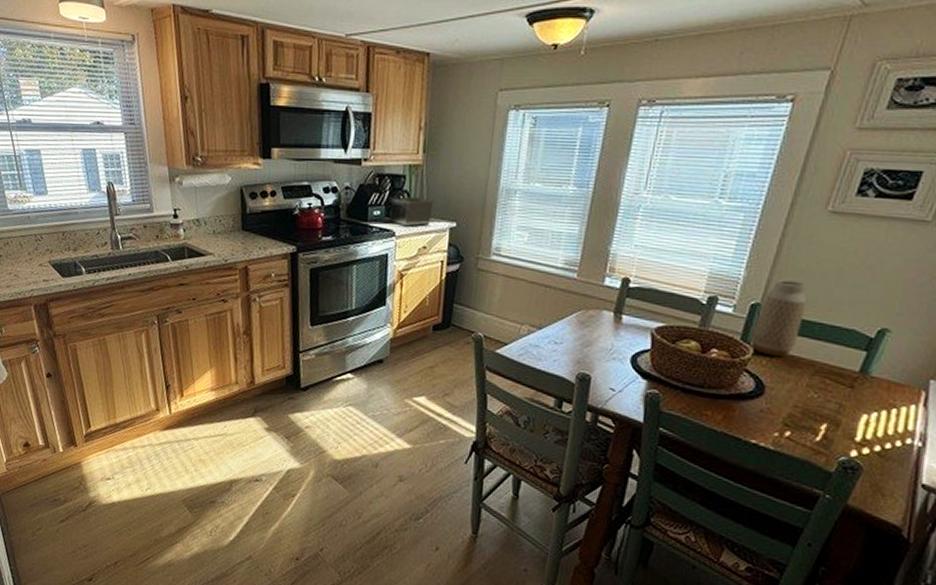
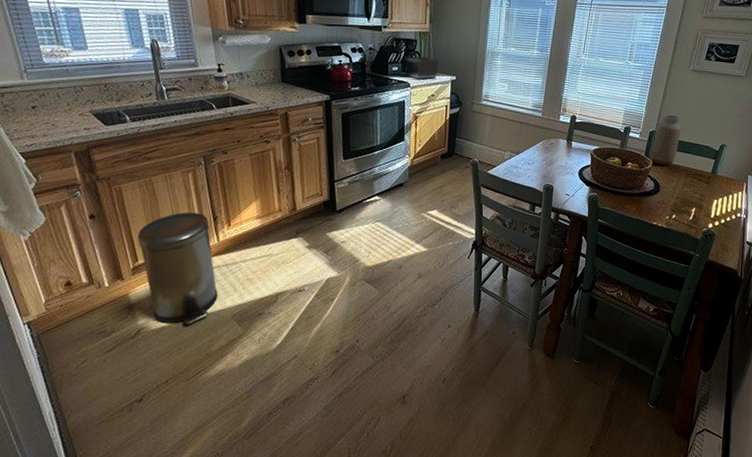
pedal bin: none [90,377,169,504] -> present [137,212,218,324]

